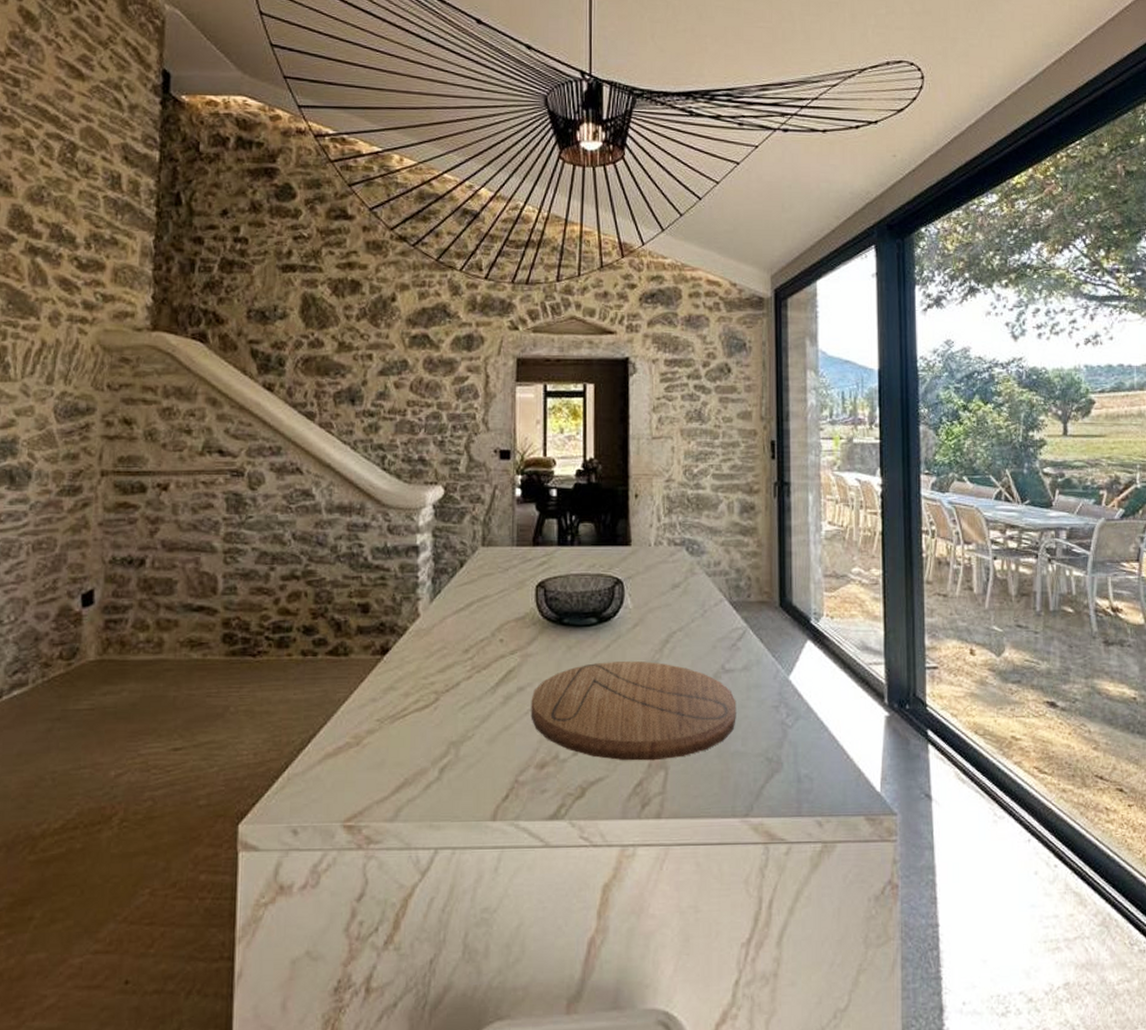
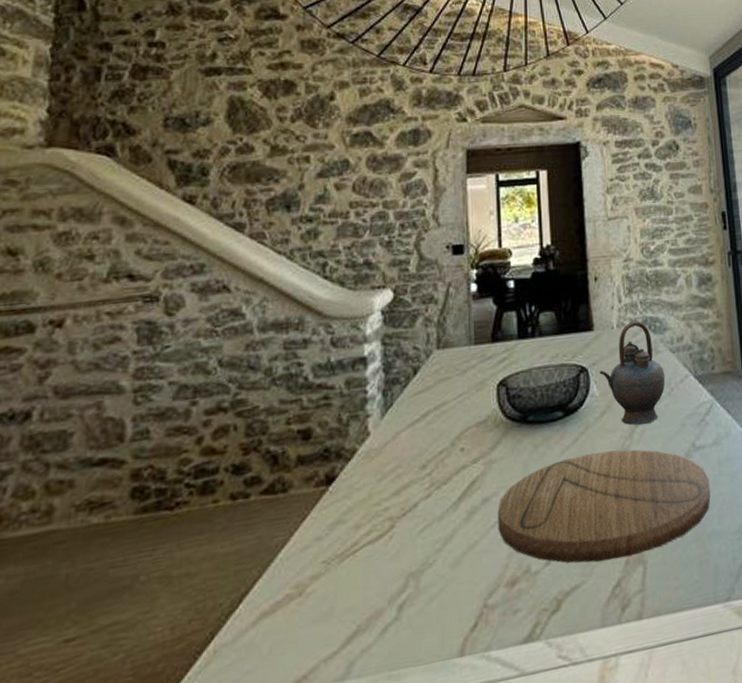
teapot: none [634,542,699,642] -> present [599,321,666,426]

